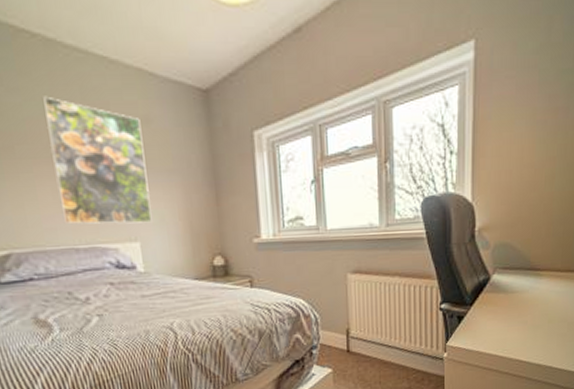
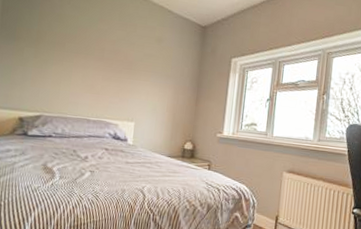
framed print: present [43,96,153,224] -> none [84,14,155,110]

